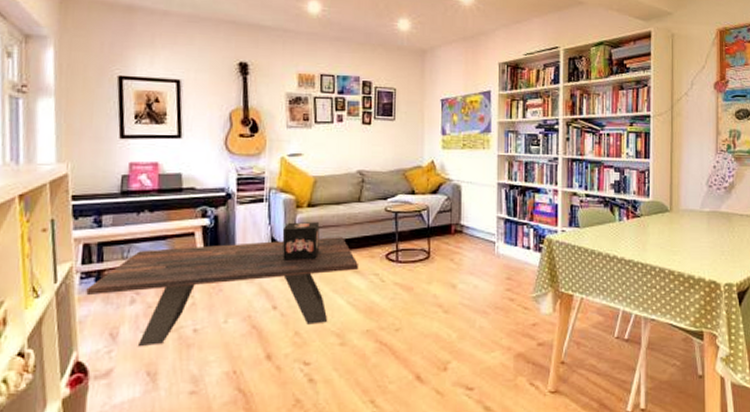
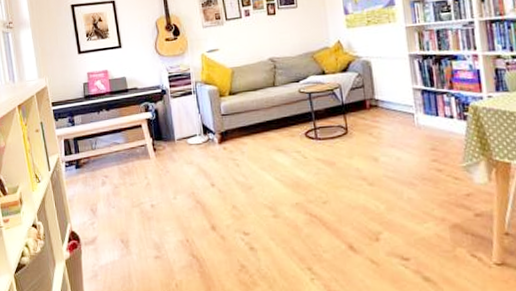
coffee table: present [86,237,358,347] -> none [71,120,281,220]
decorative box: present [282,222,320,260] -> none [210,108,244,144]

